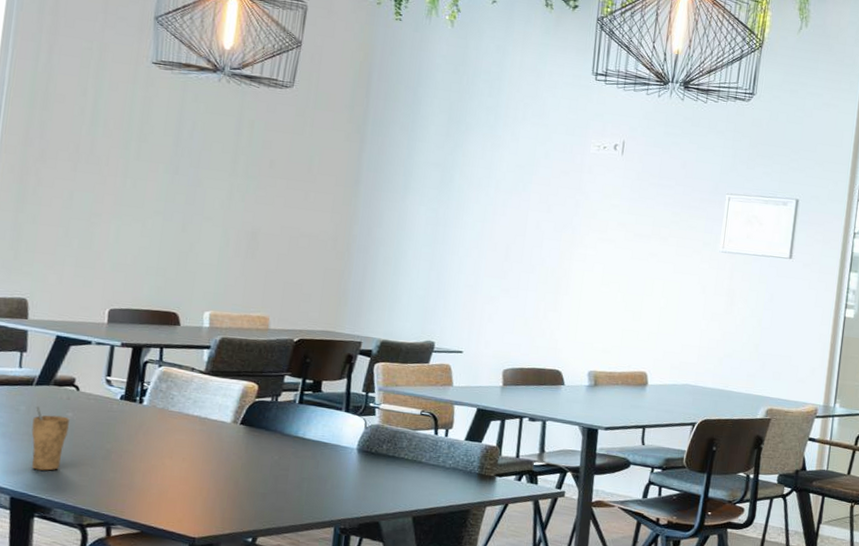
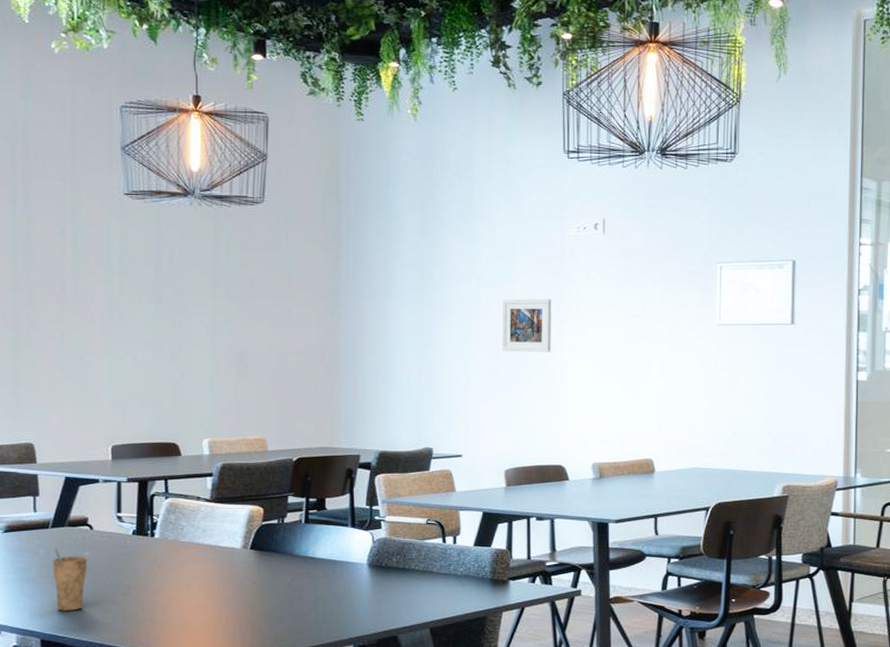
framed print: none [513,206,566,261] -> present [502,298,552,352]

